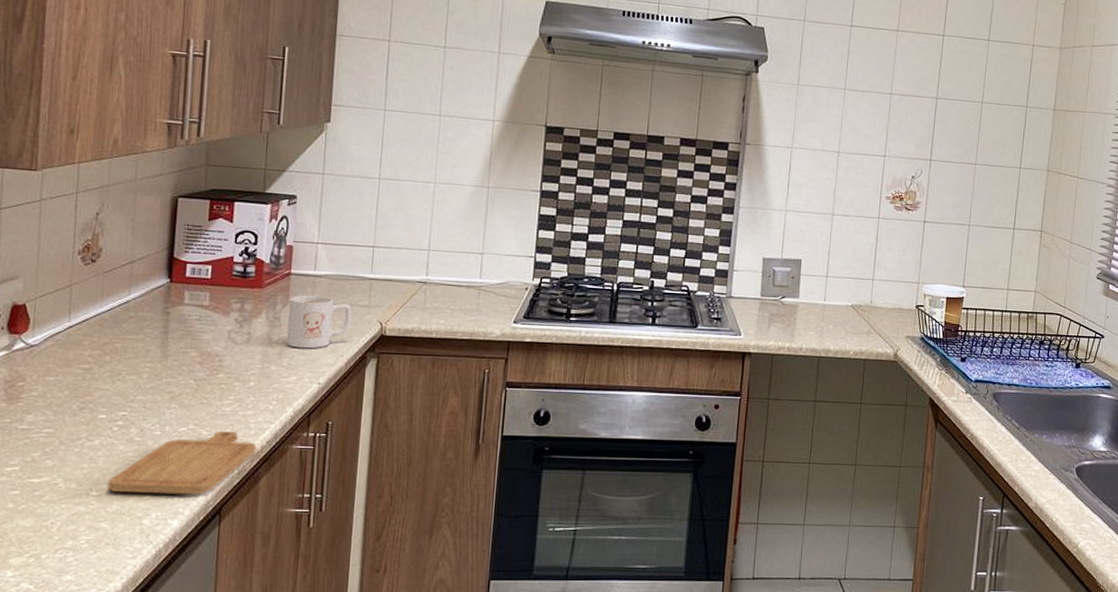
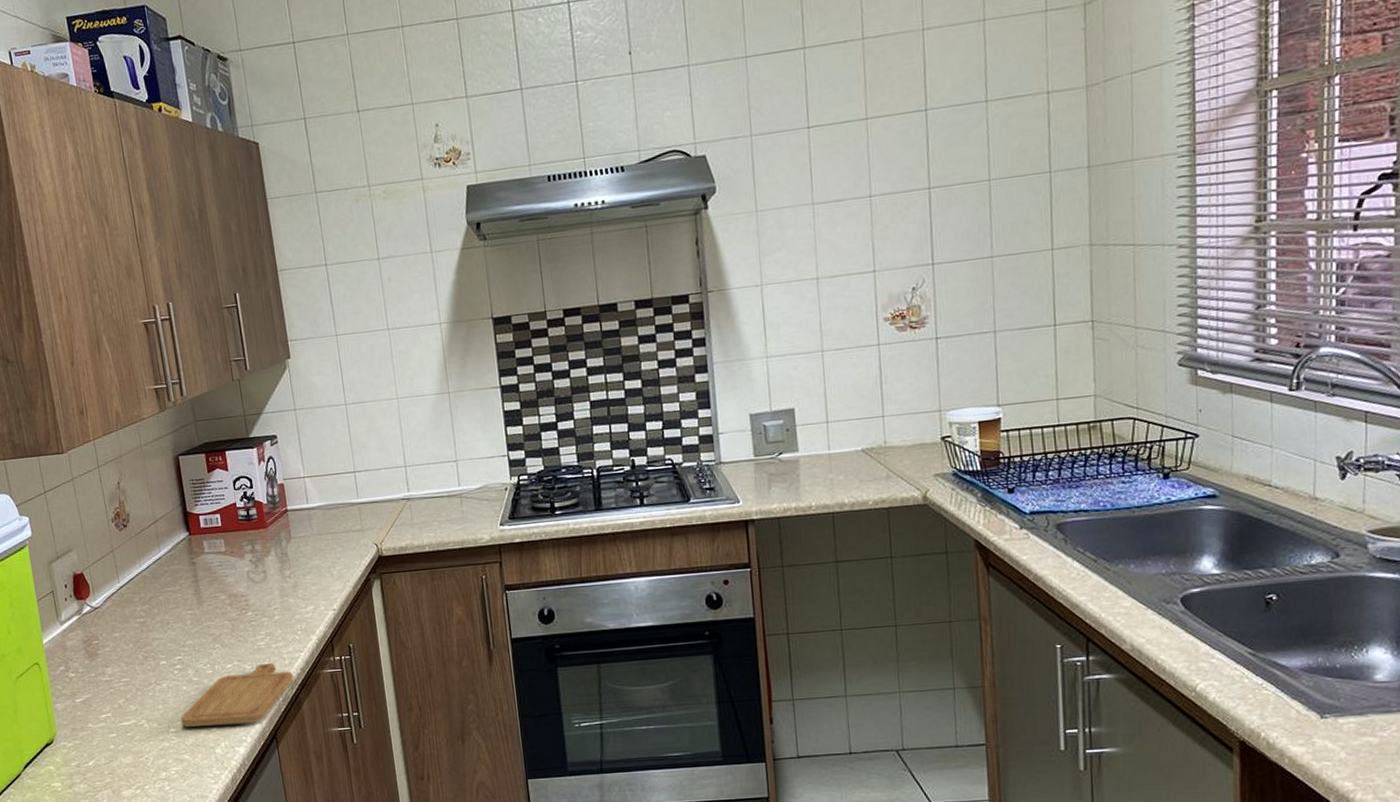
mug: present [287,295,352,349] -> none [292,526,350,580]

